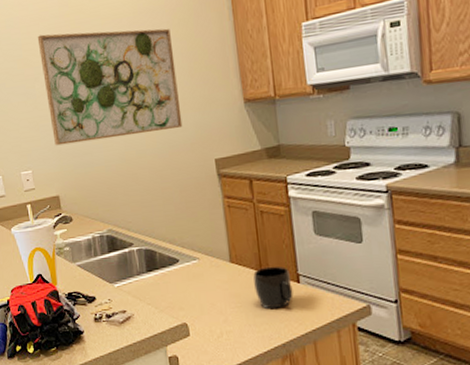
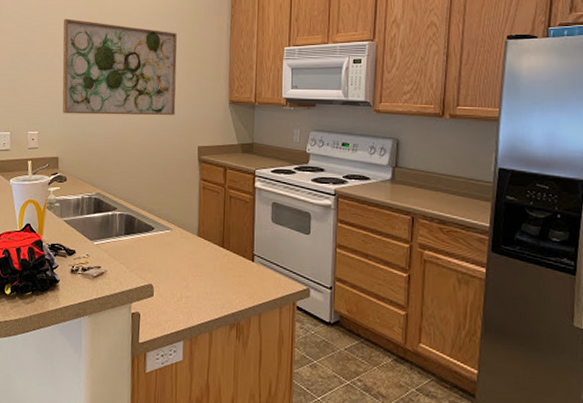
mug: present [253,266,293,310] -> none [215,244,247,282]

